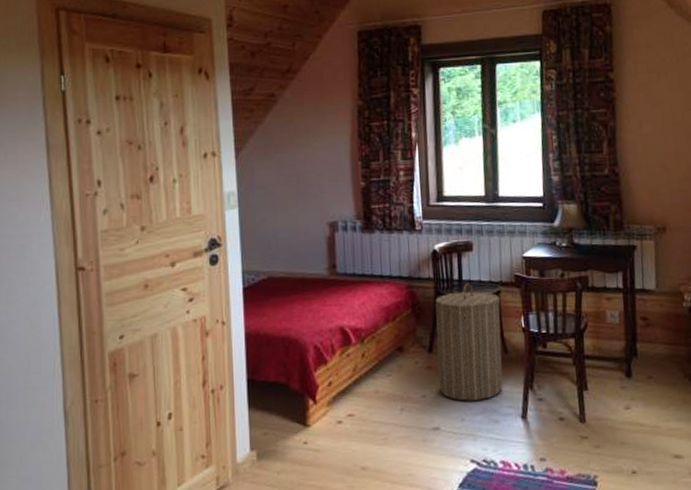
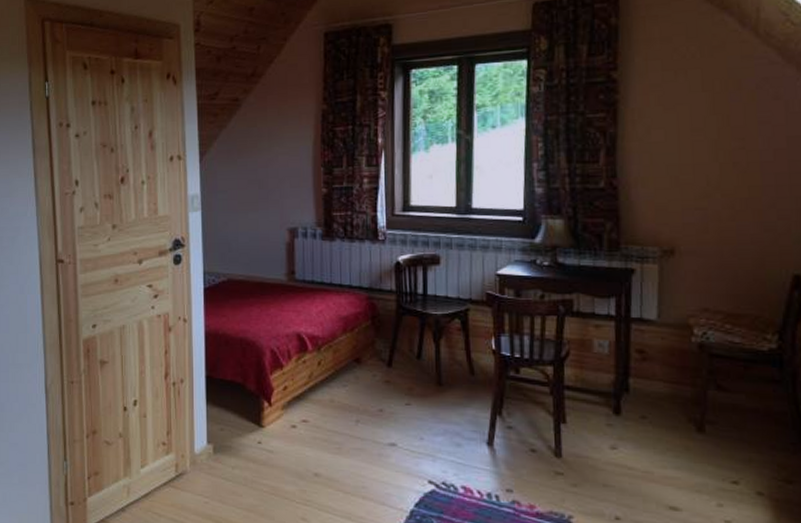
laundry hamper: present [435,283,503,401] -> none [397,298,468,421]

